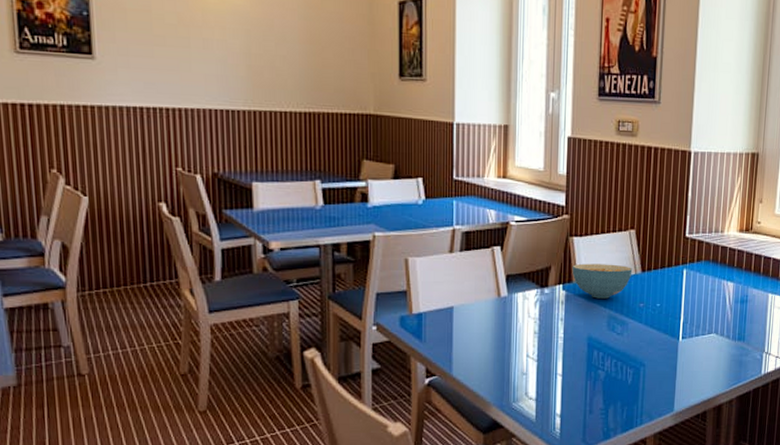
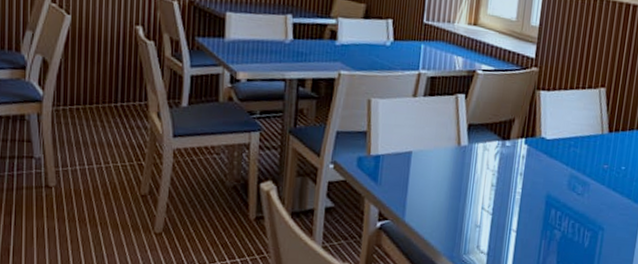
cereal bowl: present [572,263,633,299] -> none [536,118,600,157]

